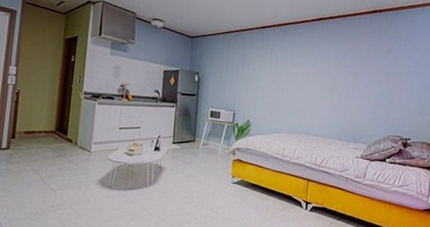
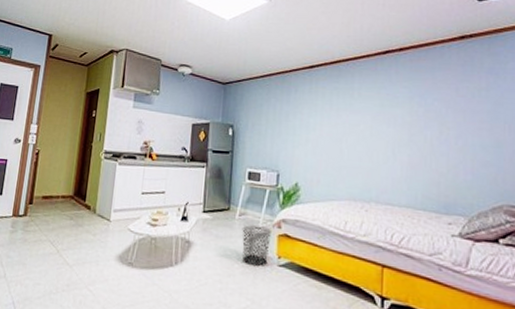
waste bin: none [204,153,228,185] -> present [242,225,271,267]

